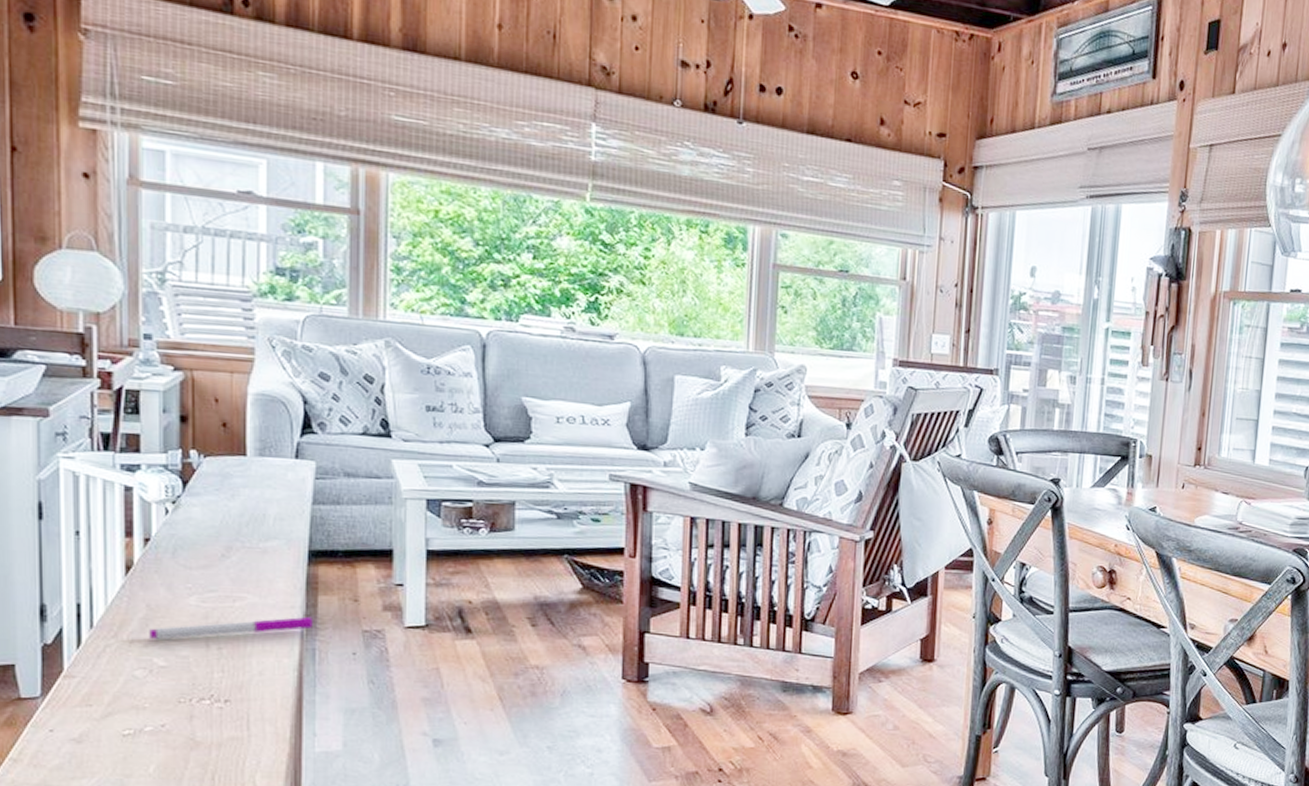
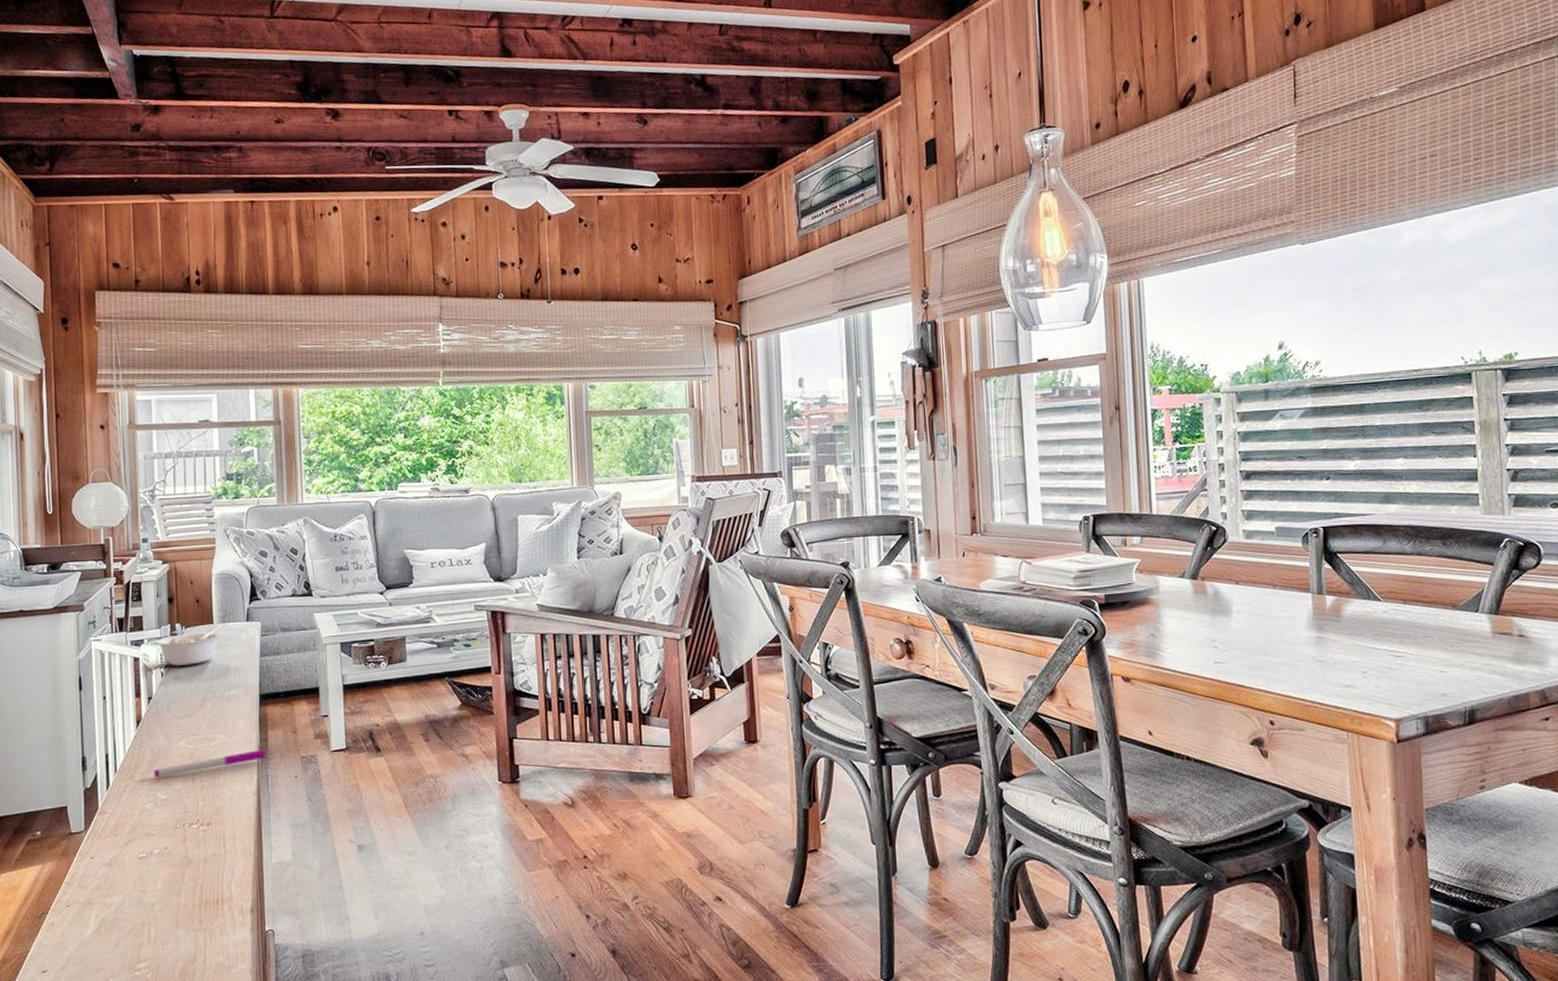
legume: none [157,458,260,504] -> present [155,624,223,666]

